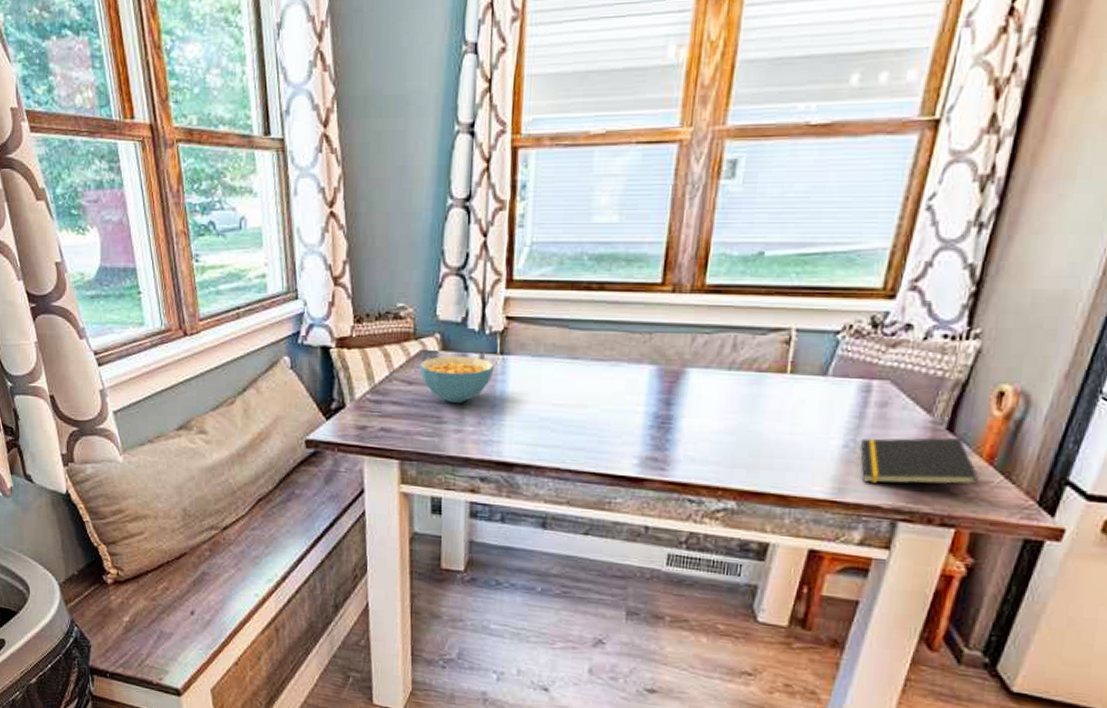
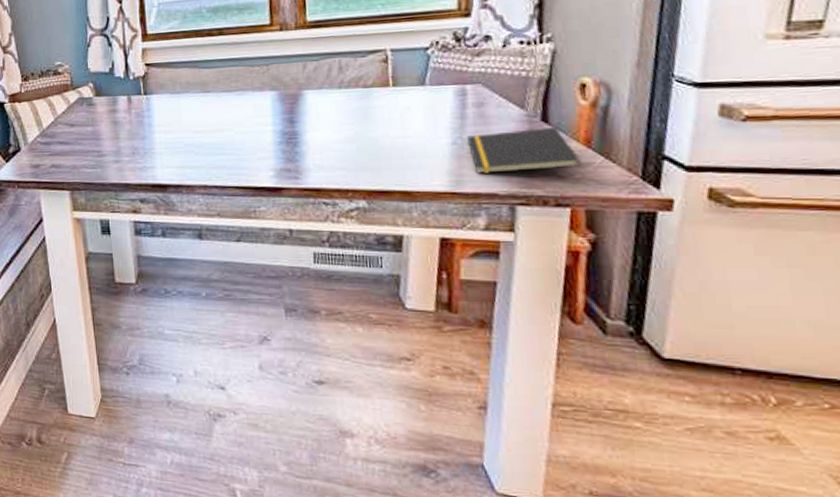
cereal bowl: present [419,355,494,404] -> none [78,99,141,139]

